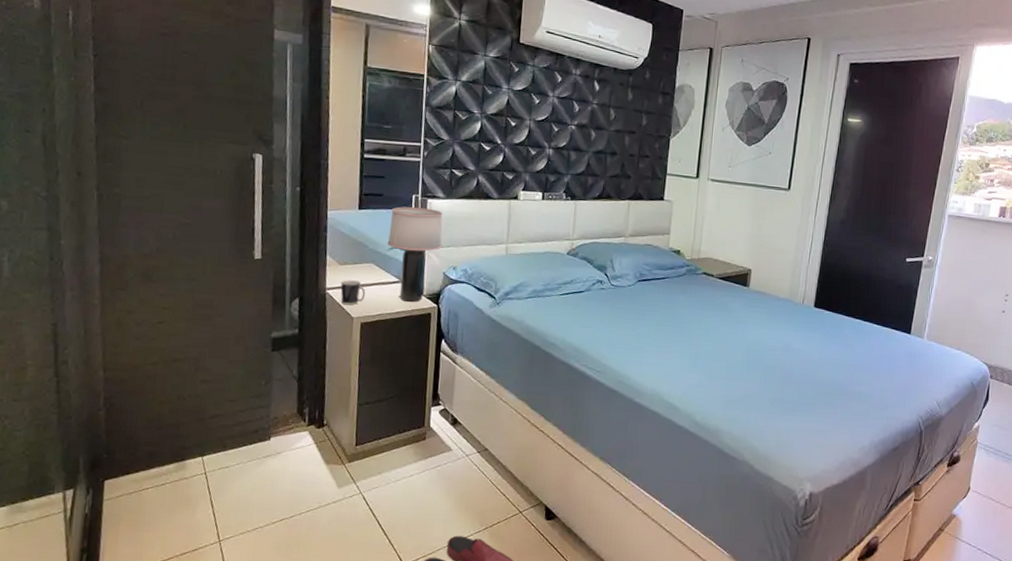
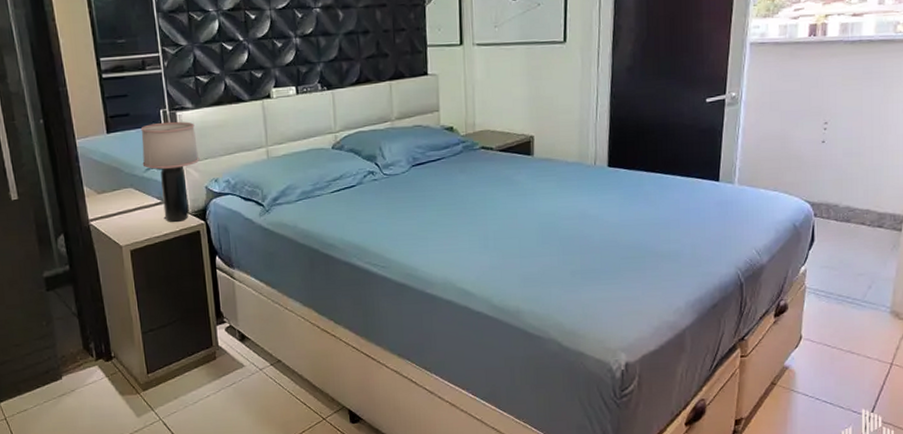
mug: present [340,280,366,306] -> none [103,208,130,235]

